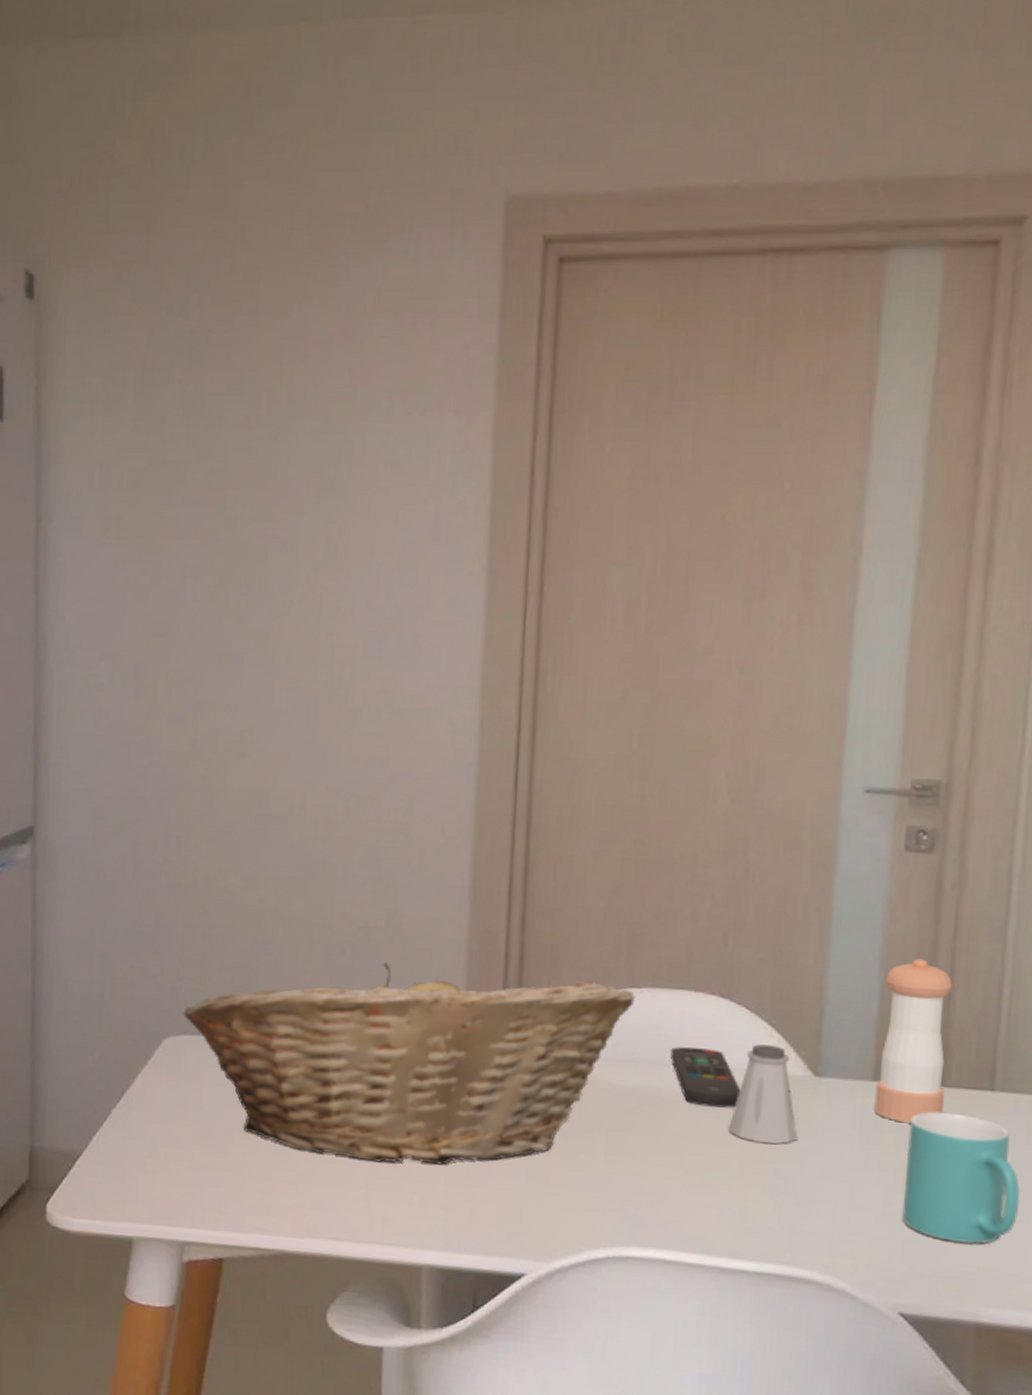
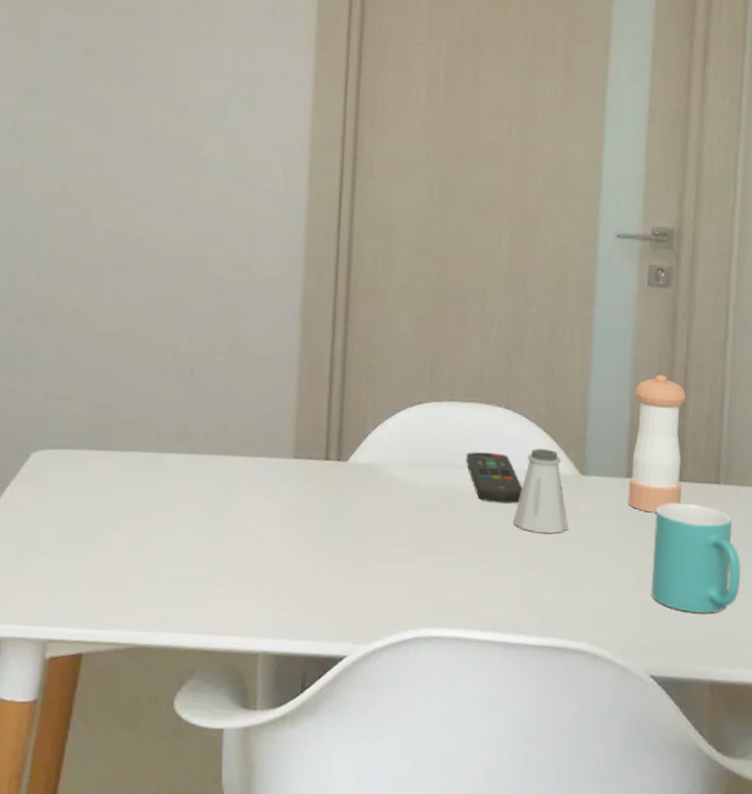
fruit basket: present [183,963,636,1165] -> none [49,382,438,561]

